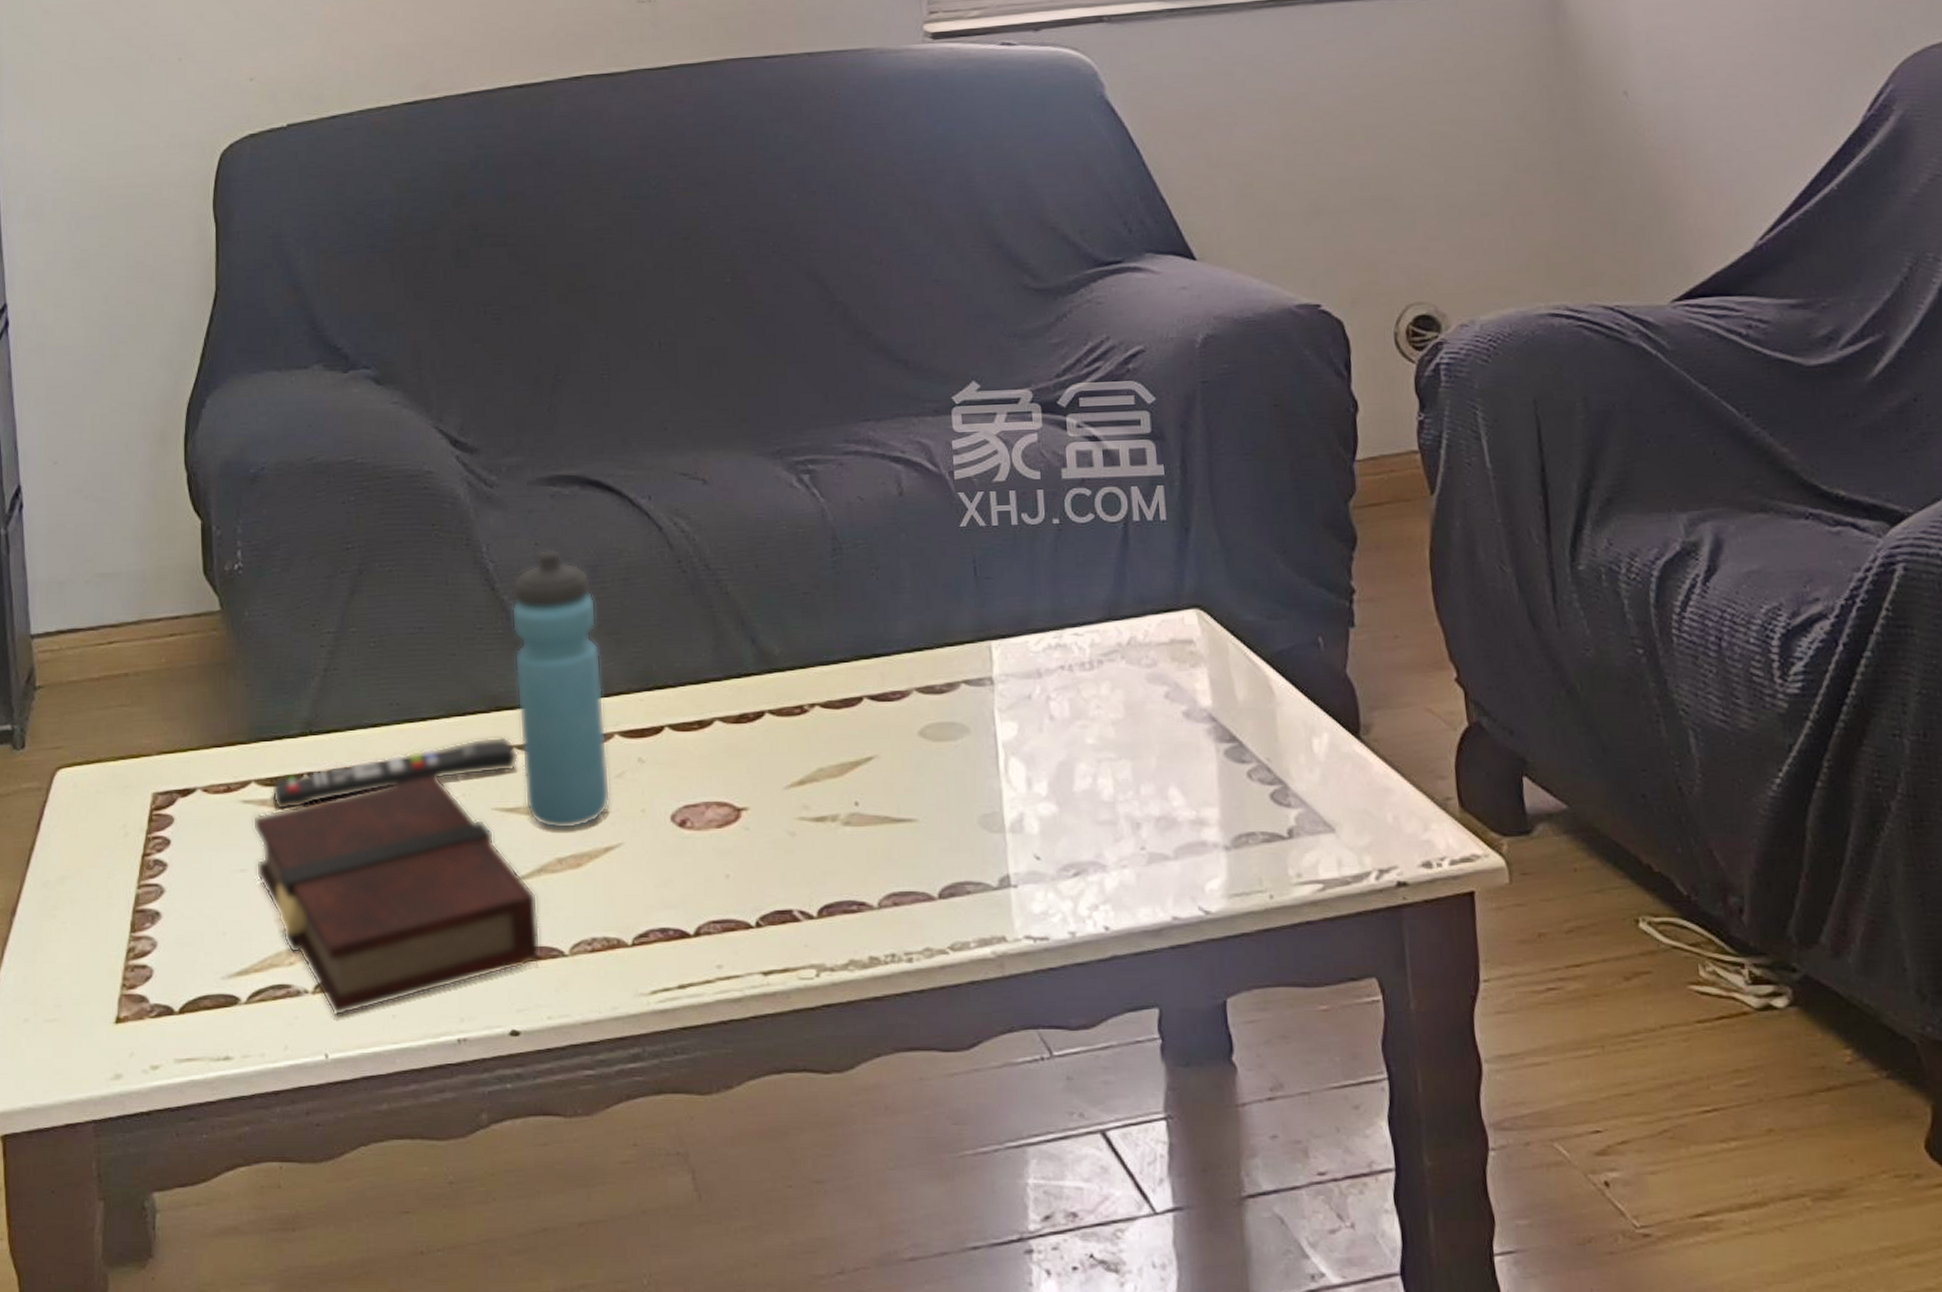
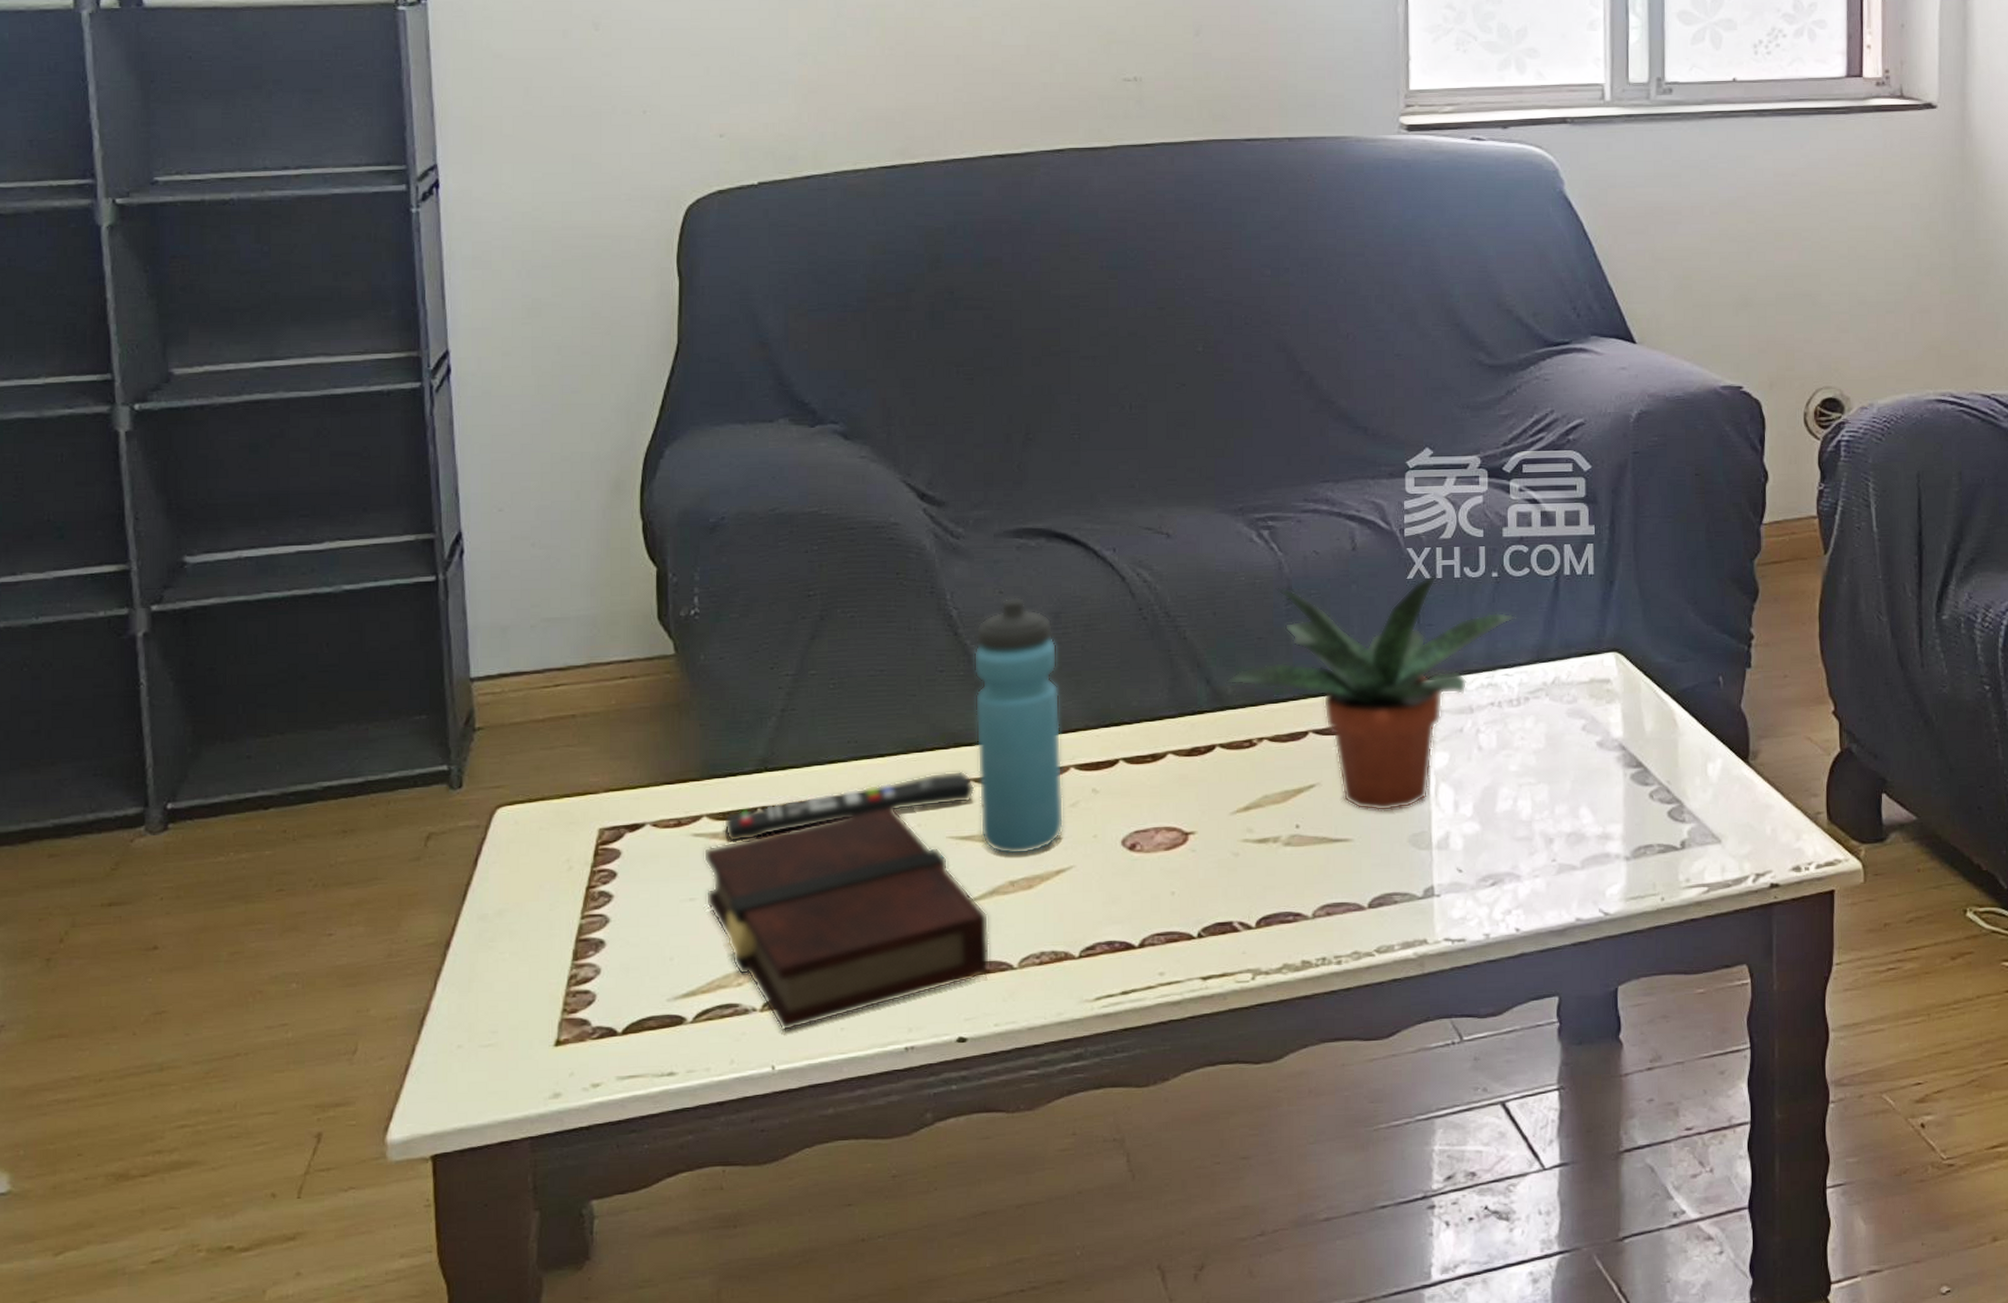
potted plant: none [771,520,1083,788] -> present [1225,573,1516,812]

